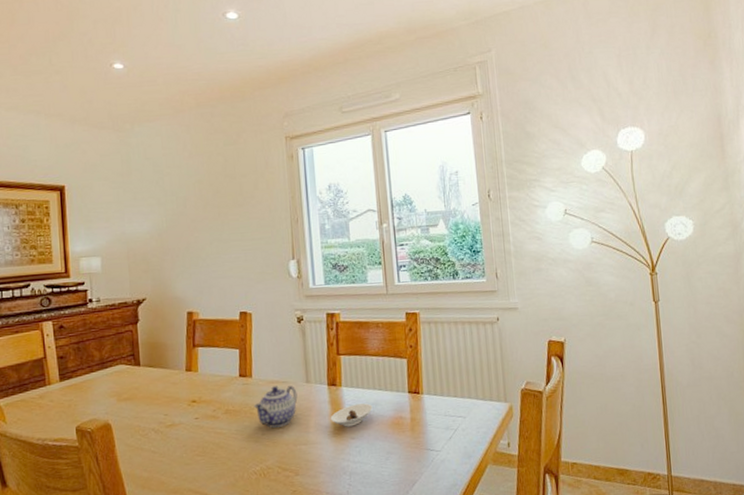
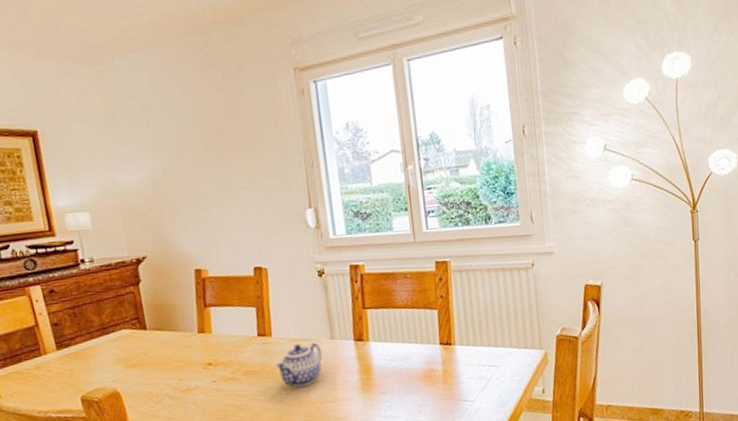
saucer: present [330,403,373,427] -> none [358,357,403,383]

